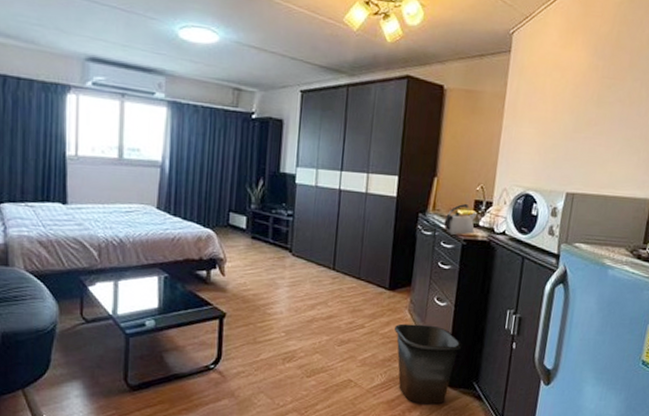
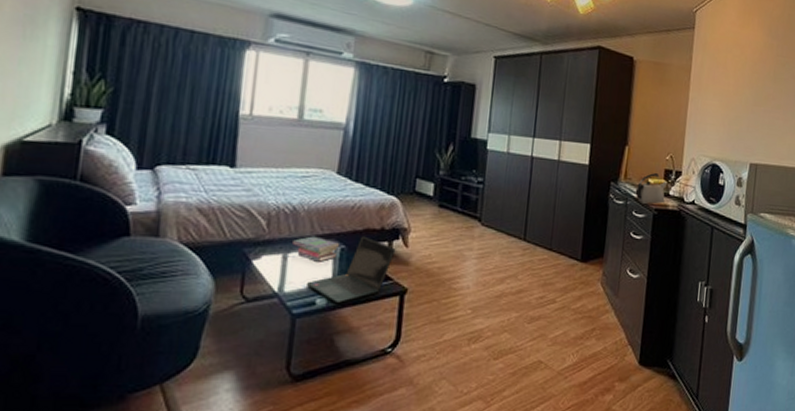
books: none [122,265,162,289] -> present [292,236,339,262]
laptop: none [137,265,214,327] -> present [307,236,396,306]
waste bin: present [395,323,462,405] -> none [587,297,656,386]

